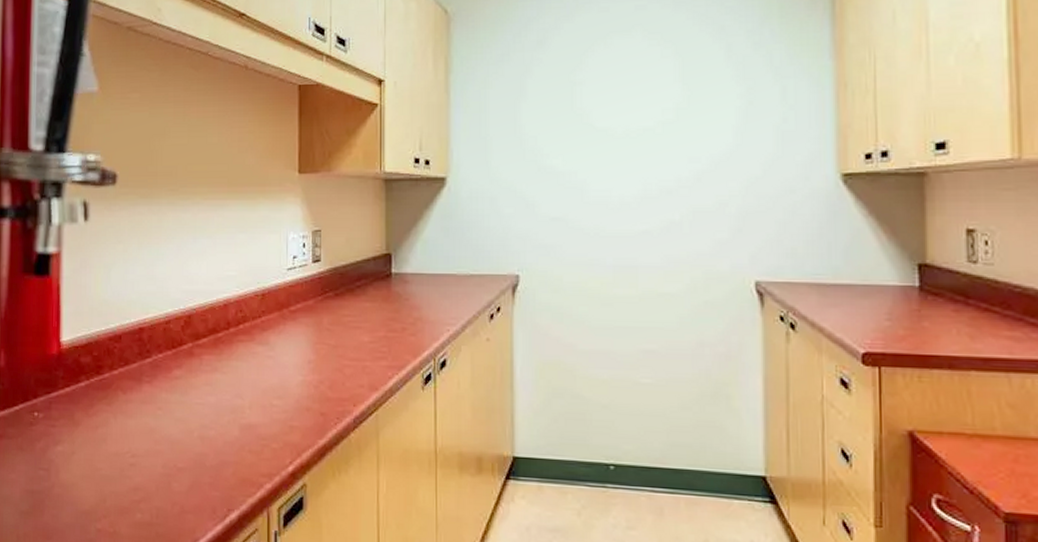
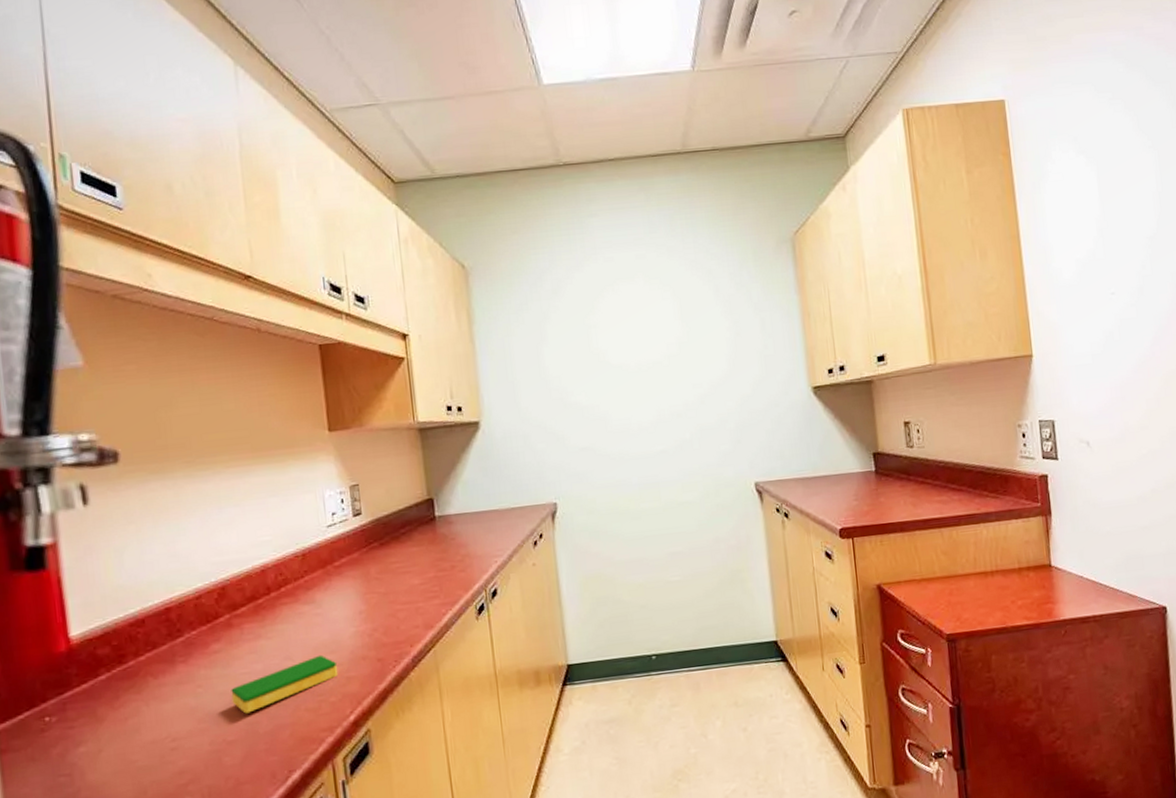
dish sponge: none [185,398,283,444] -> present [231,654,339,714]

